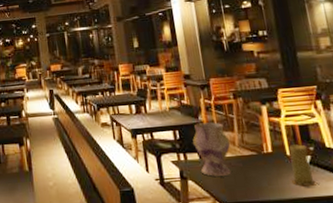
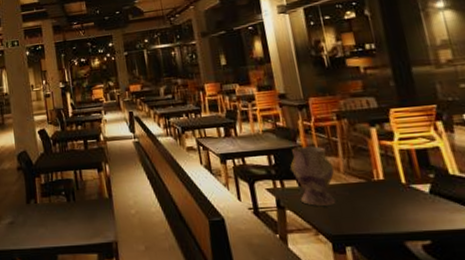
candle: present [288,144,318,187] -> none [403,171,440,219]

